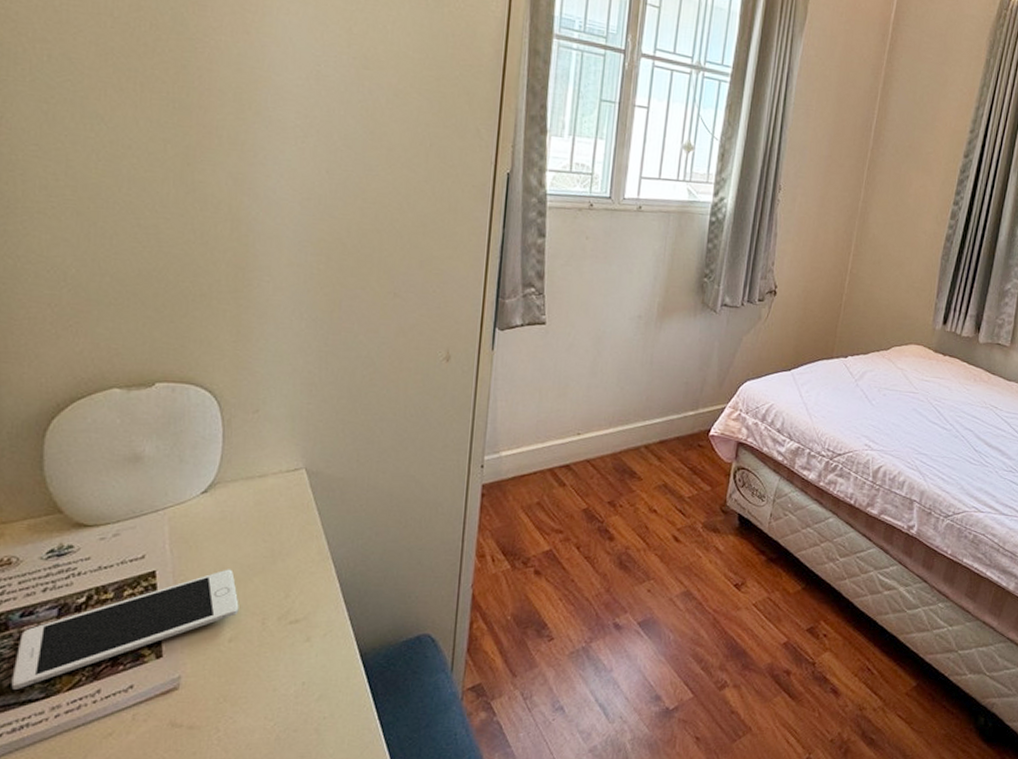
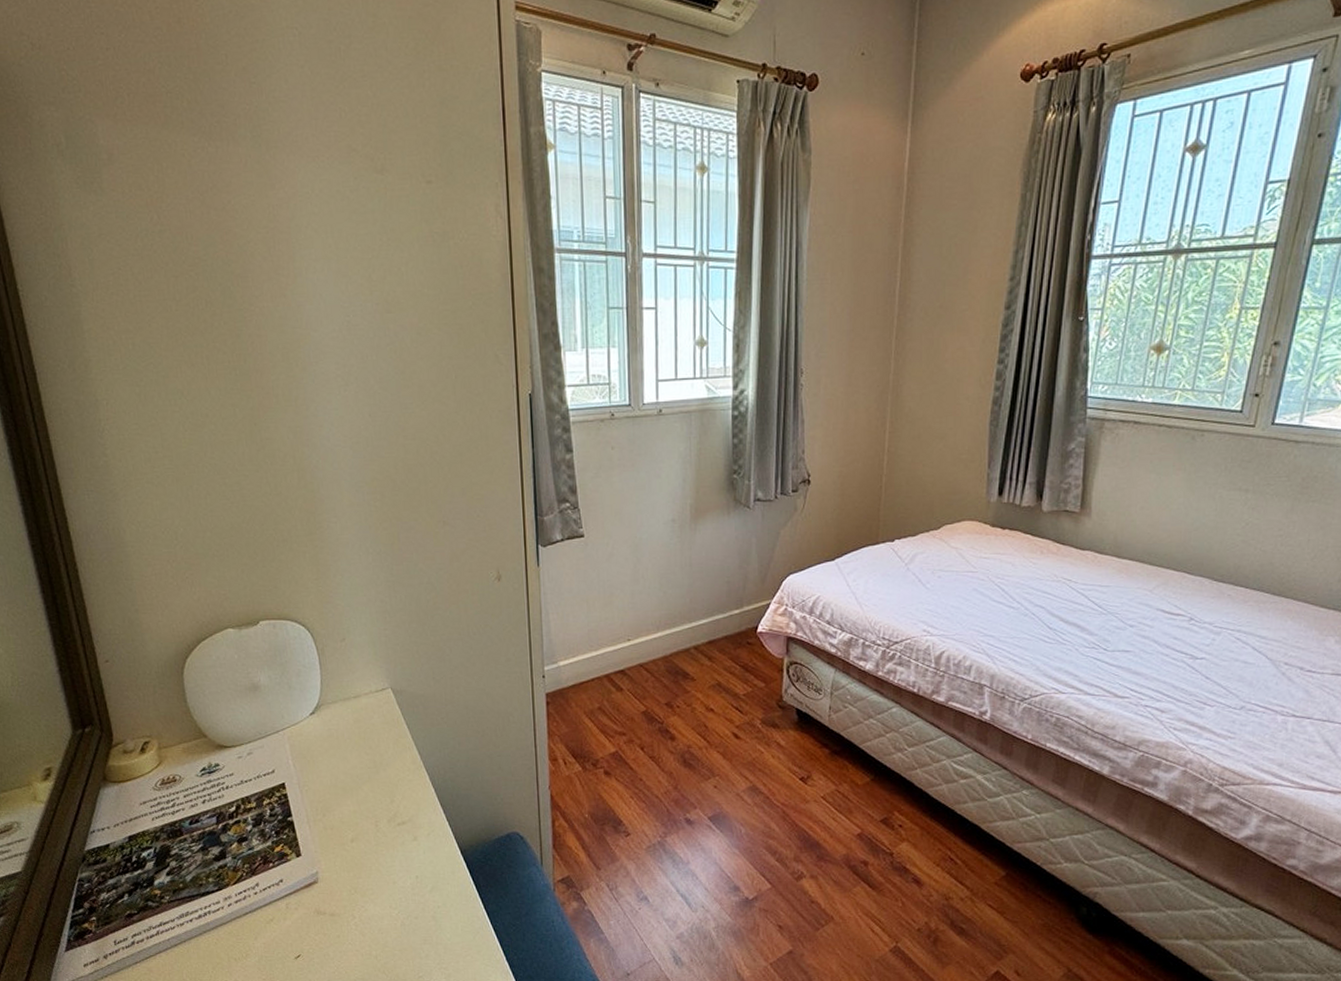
cell phone: present [11,569,239,690] -> none [191,779,355,884]

